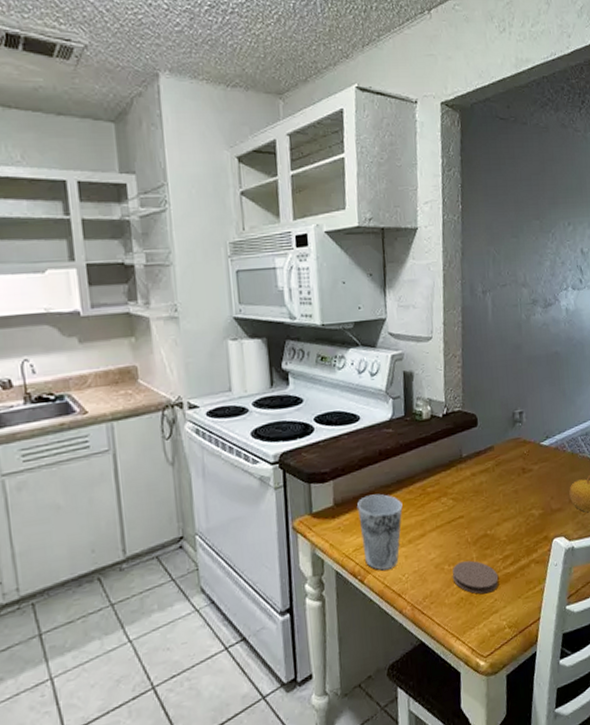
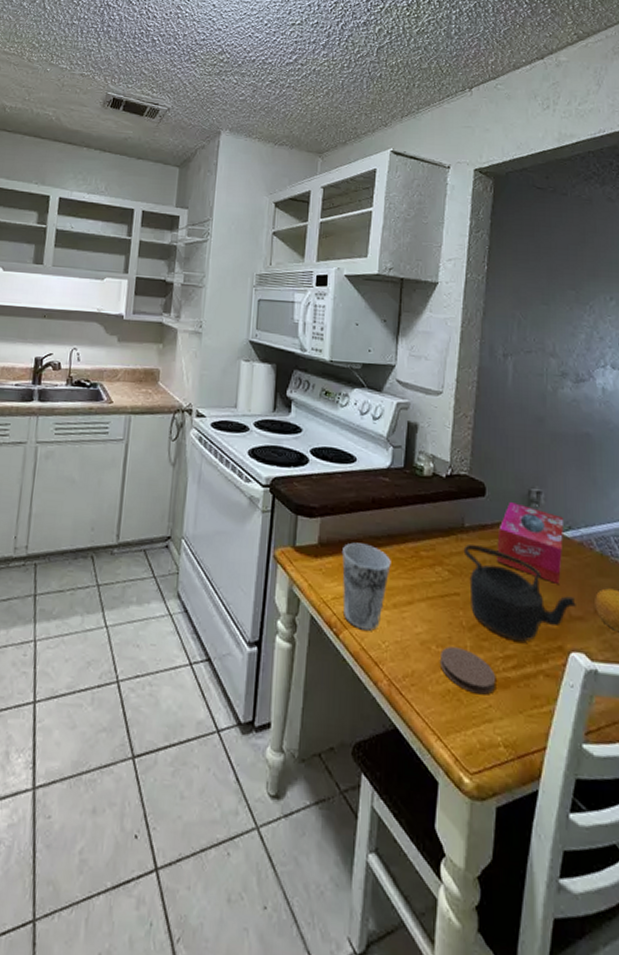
teapot: none [463,470,556,542] -> present [463,545,576,642]
tissue box: none [490,425,543,487] -> present [497,501,564,584]

